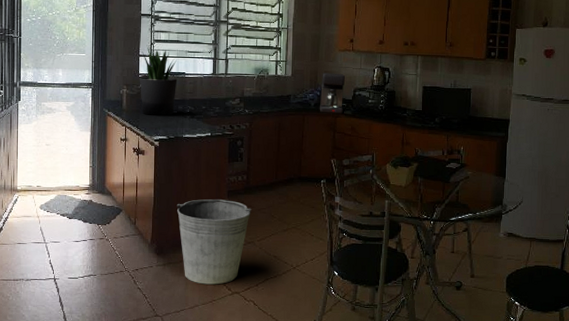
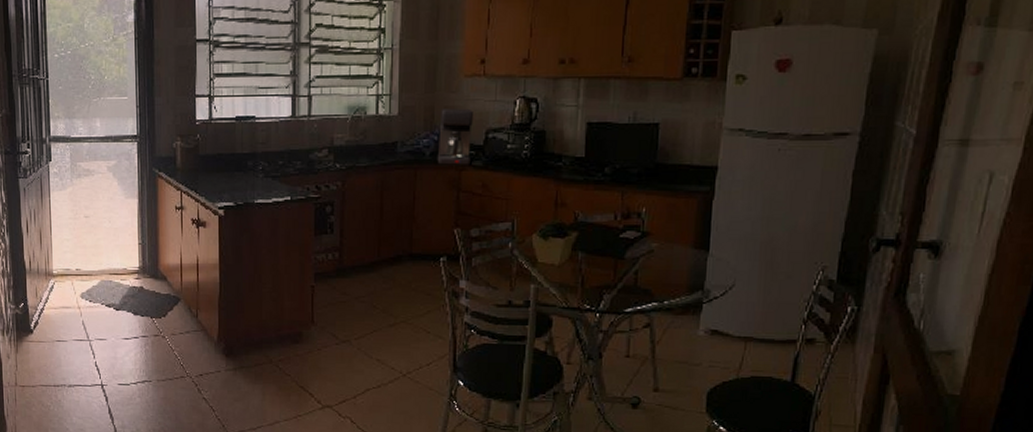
planter: present [139,45,178,116] -> none [196,81,246,175]
bucket: present [176,199,251,285] -> none [248,284,346,396]

